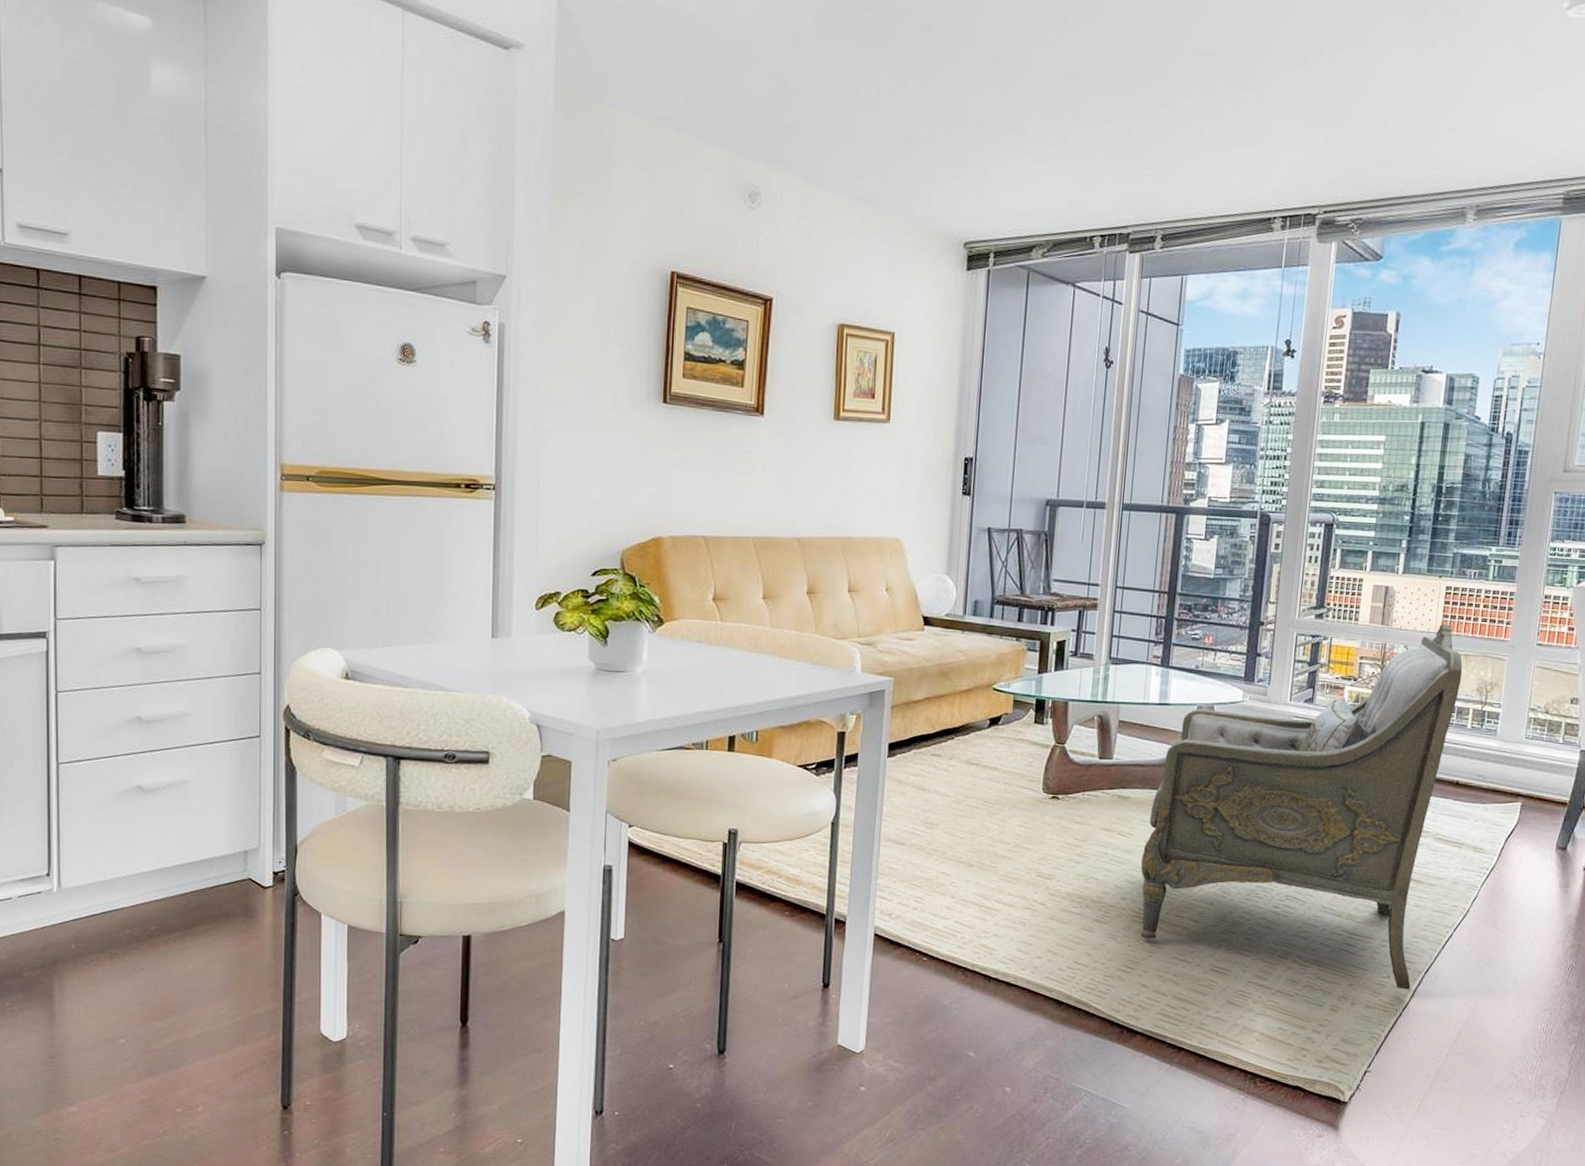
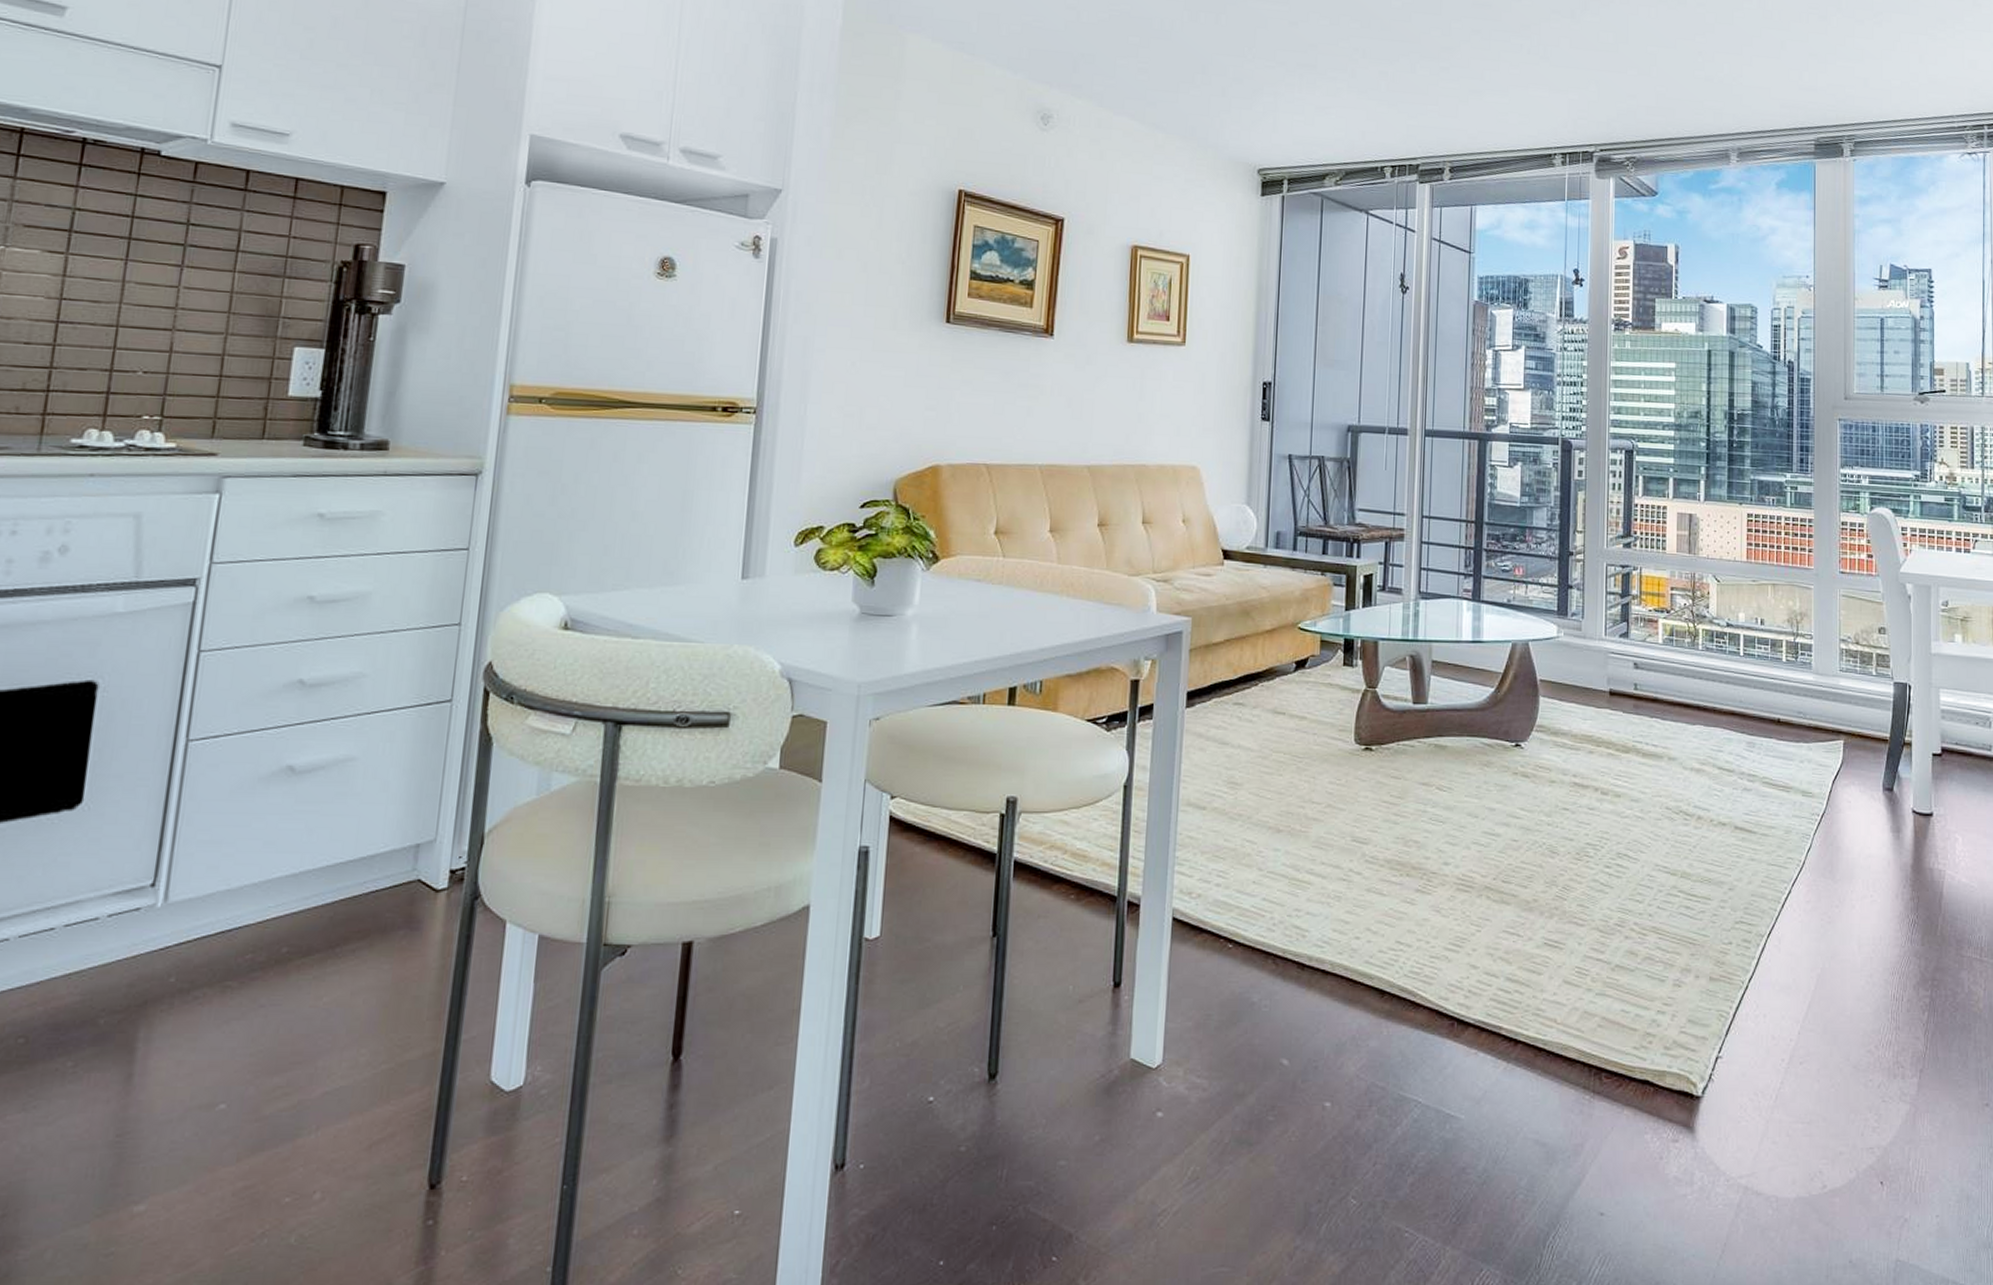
armchair: present [1140,624,1463,990] -> none [1462,552,1772,957]

